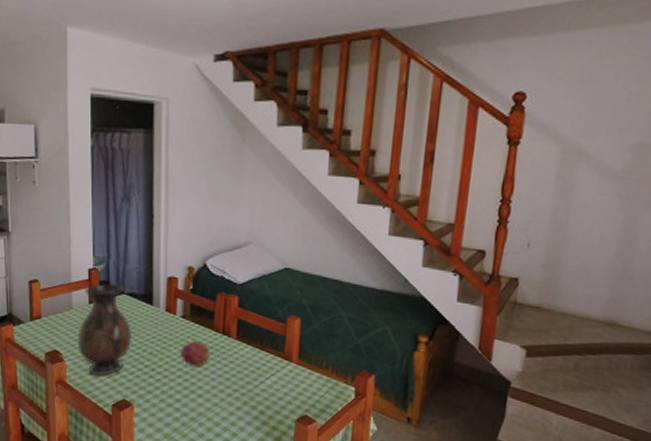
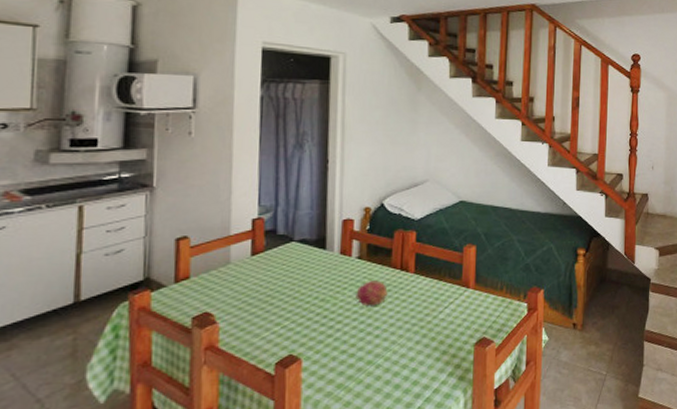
vase: present [77,284,131,376] -> none [234,233,301,333]

